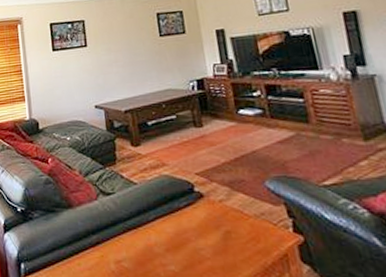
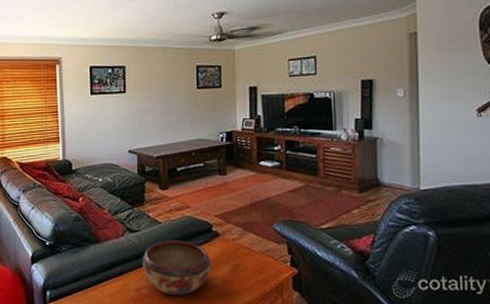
decorative bowl: none [119,203,199,270] -> present [142,240,211,296]

